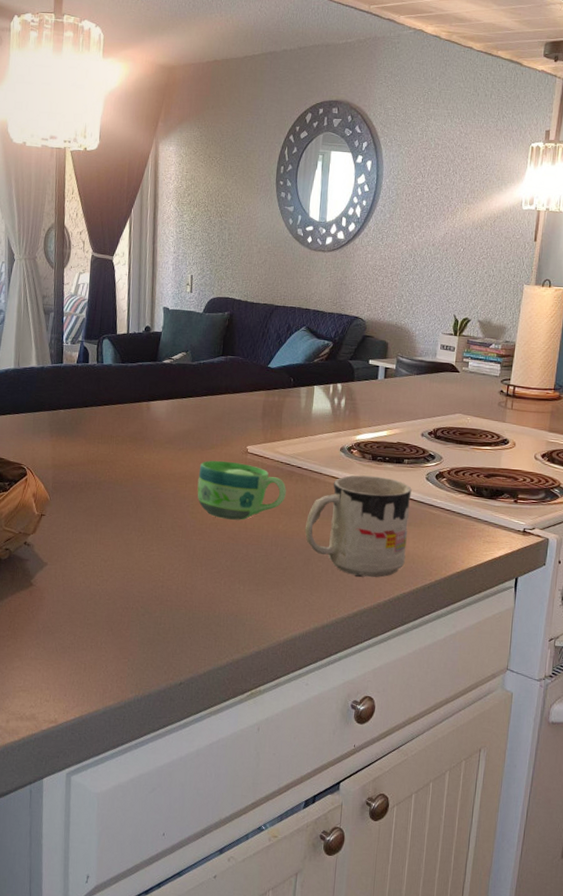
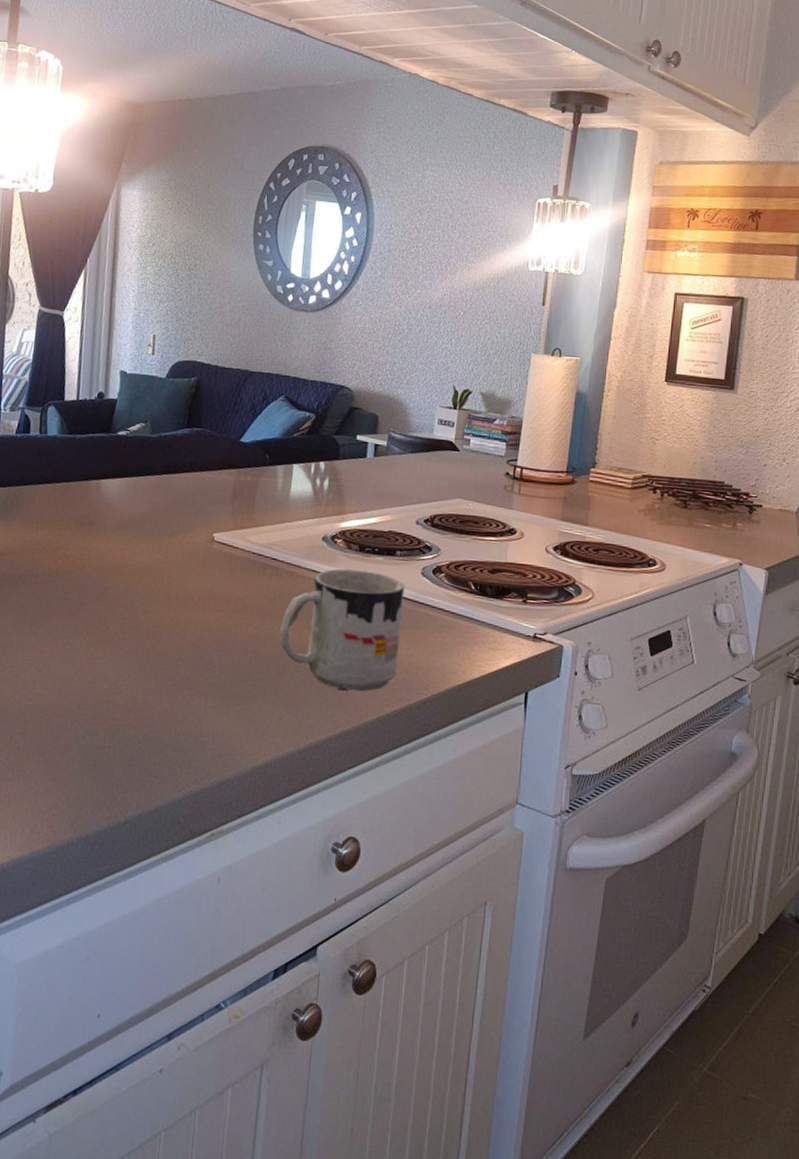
cup: present [197,460,286,520] -> none [153,549,259,622]

